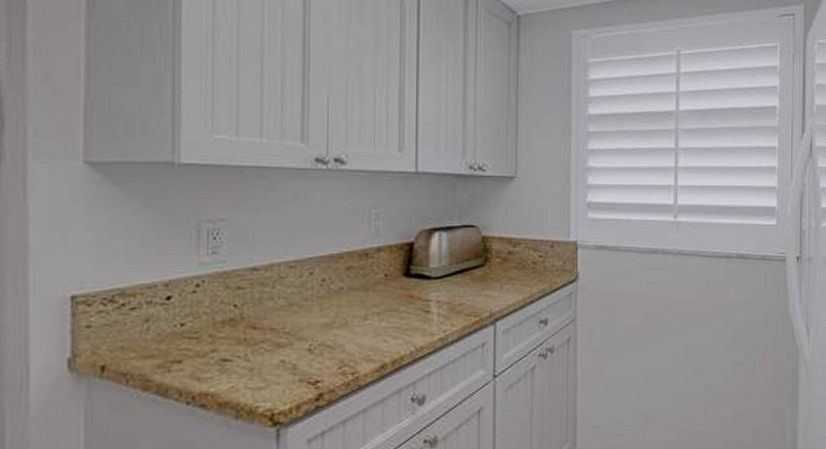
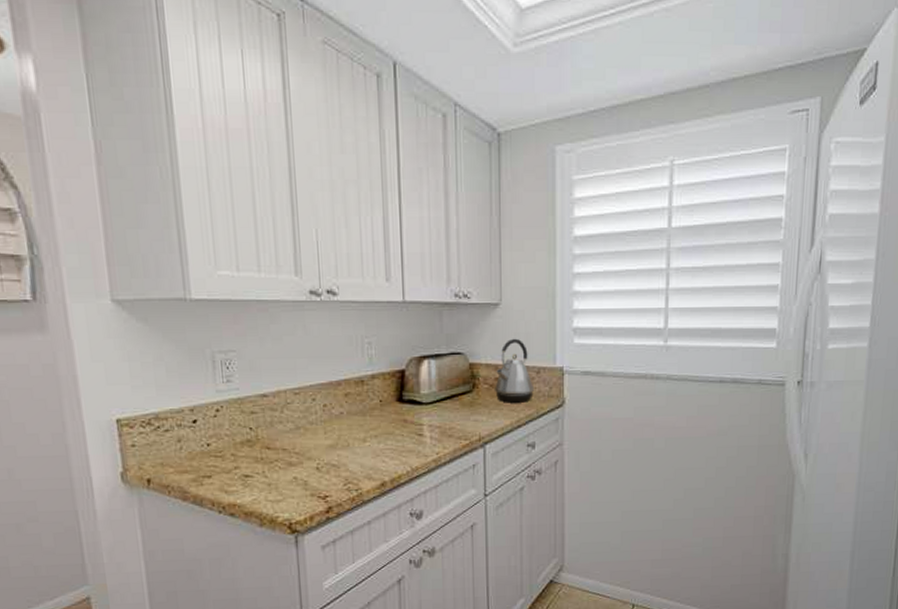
kettle: none [508,211,547,278] -> present [495,338,534,403]

